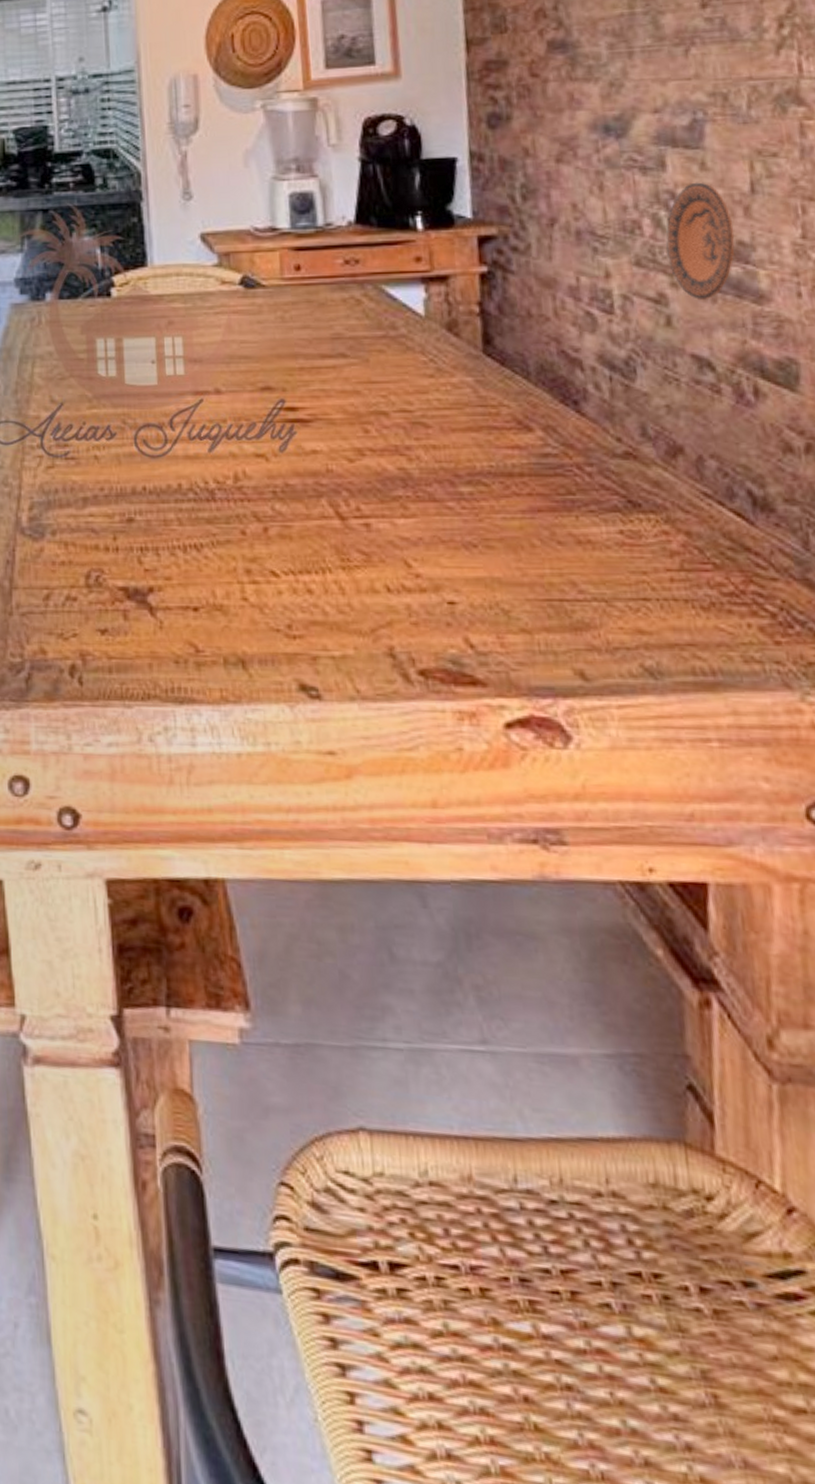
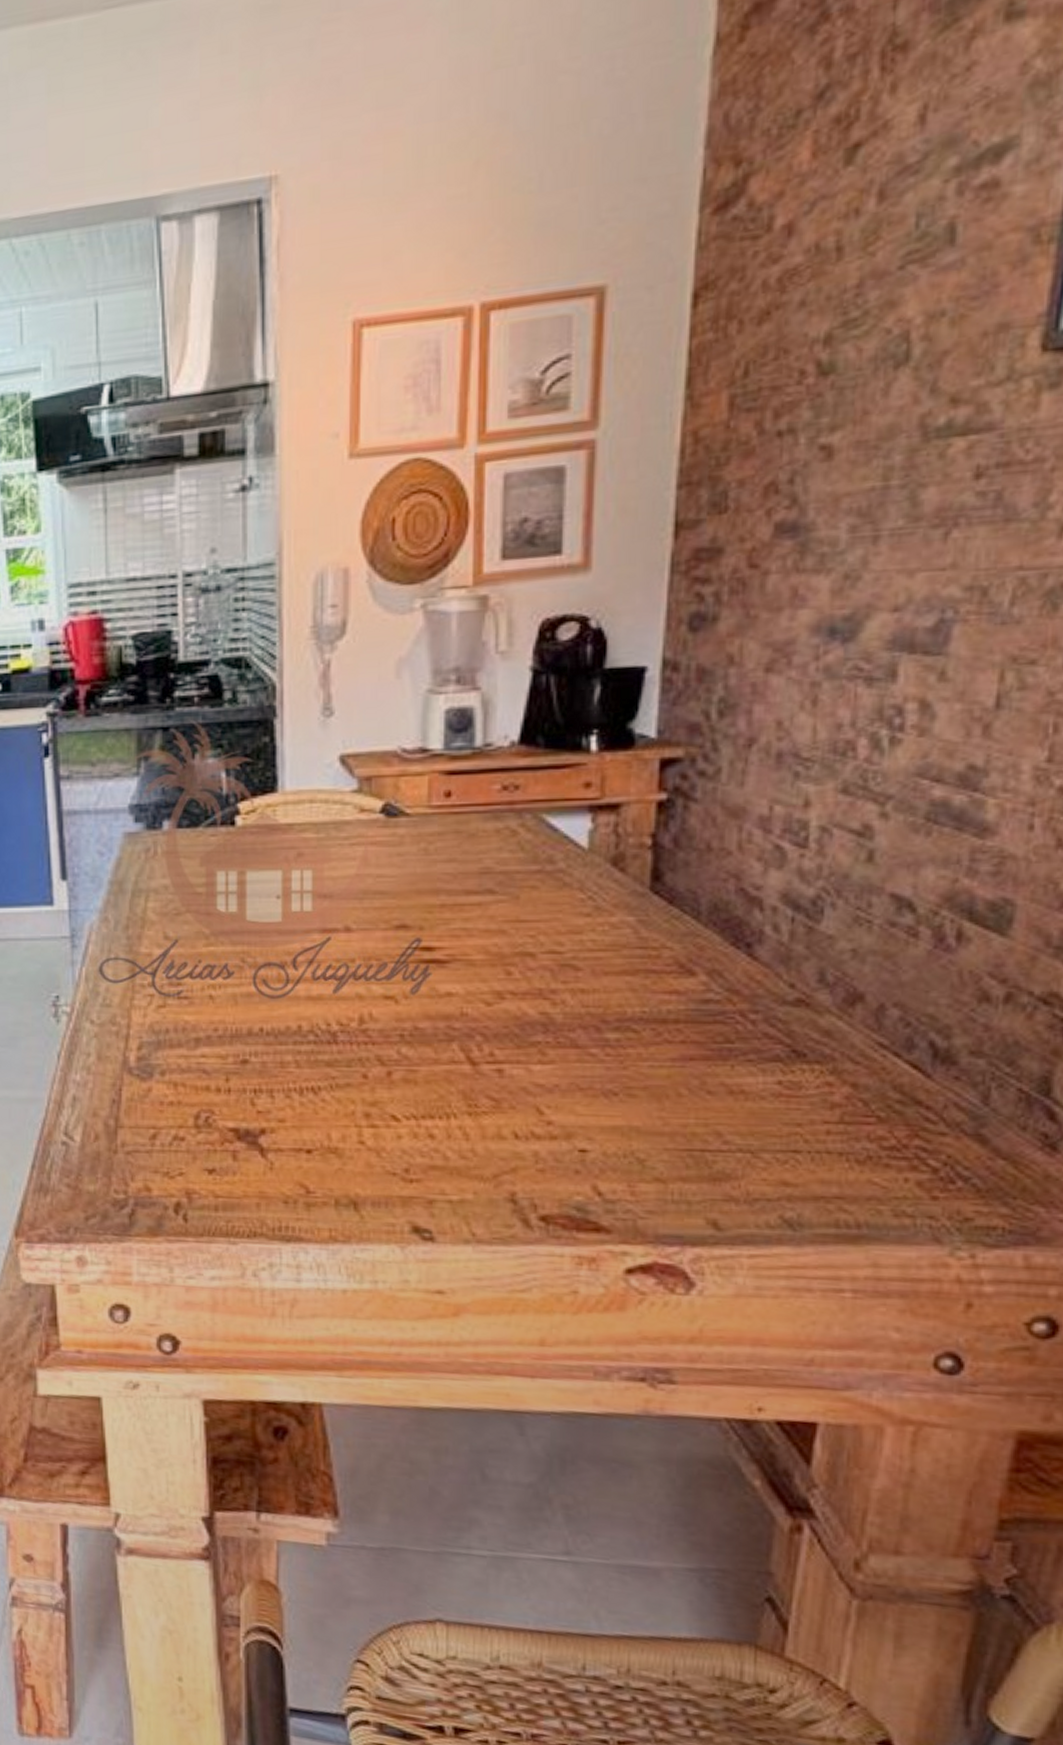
decorative plate: present [666,182,735,301] -> none [881,695,967,834]

